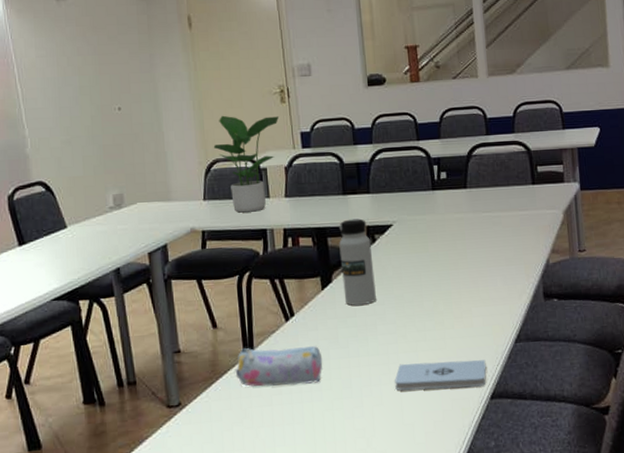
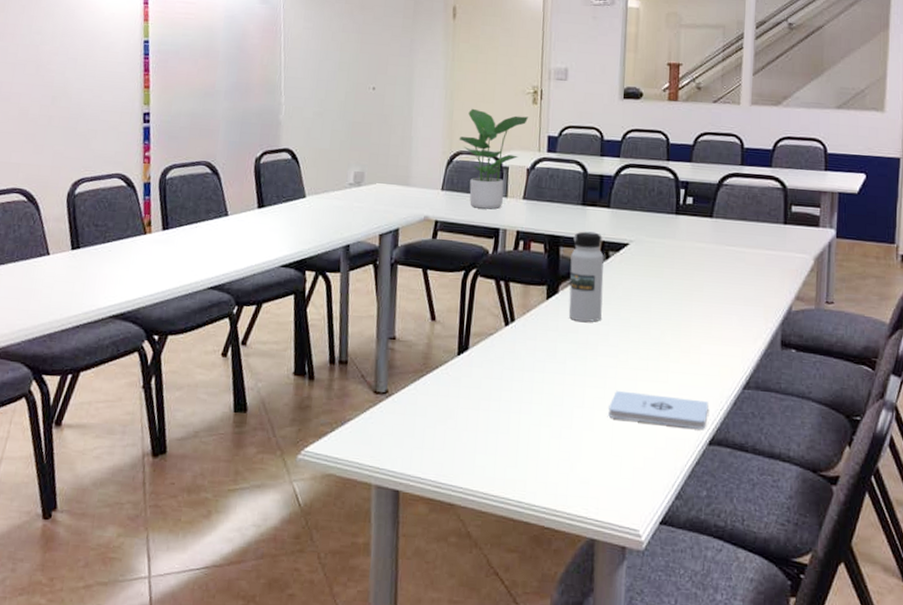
pencil case: present [235,345,323,387] -> none [446,346,537,395]

